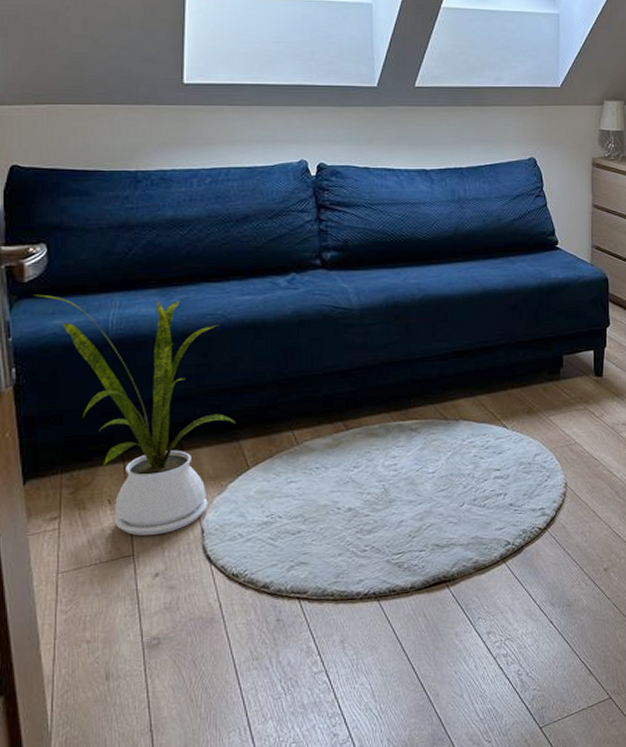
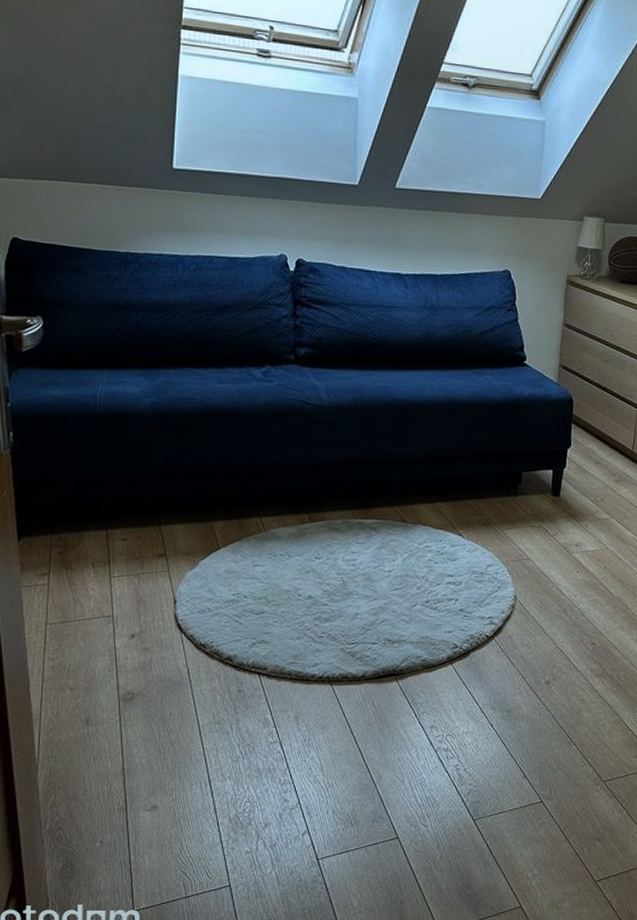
house plant: present [33,294,236,536] -> none [30,364,209,600]

